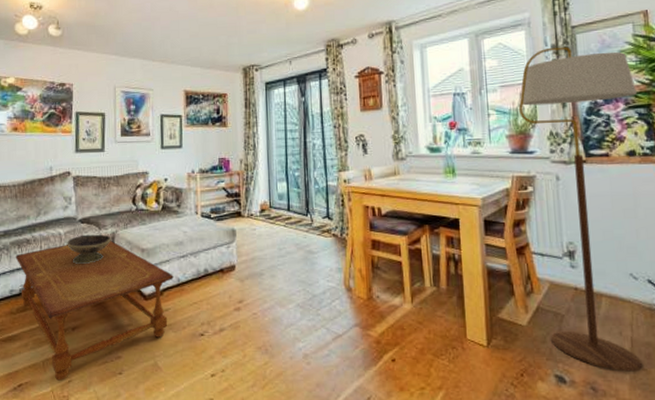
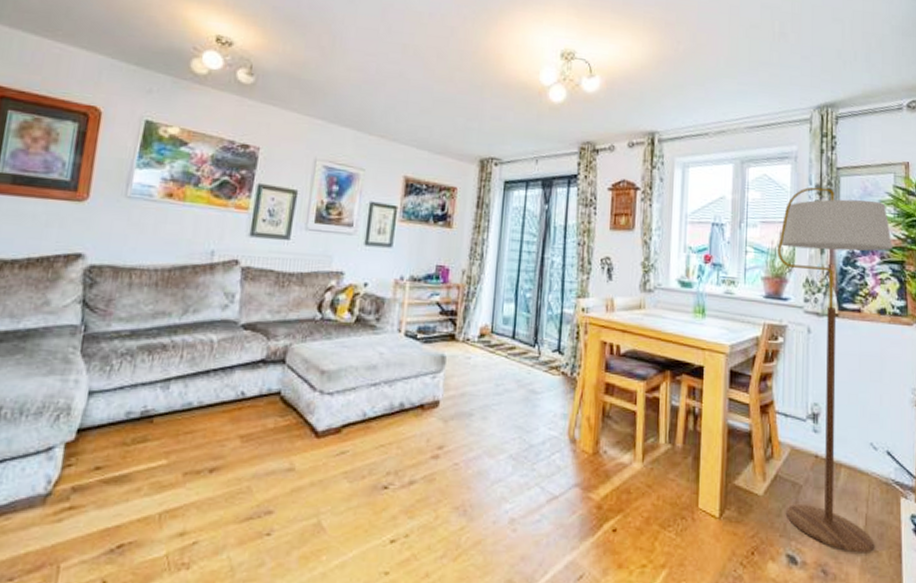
coffee table: present [15,240,174,381] -> none [141,355,359,542]
decorative bowl: present [67,234,111,265] -> none [219,345,282,385]

